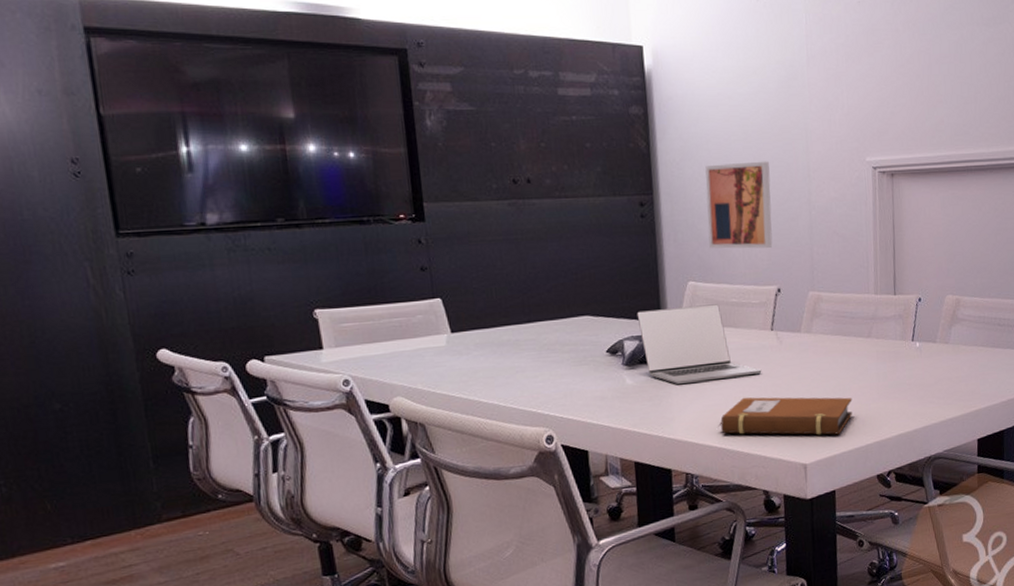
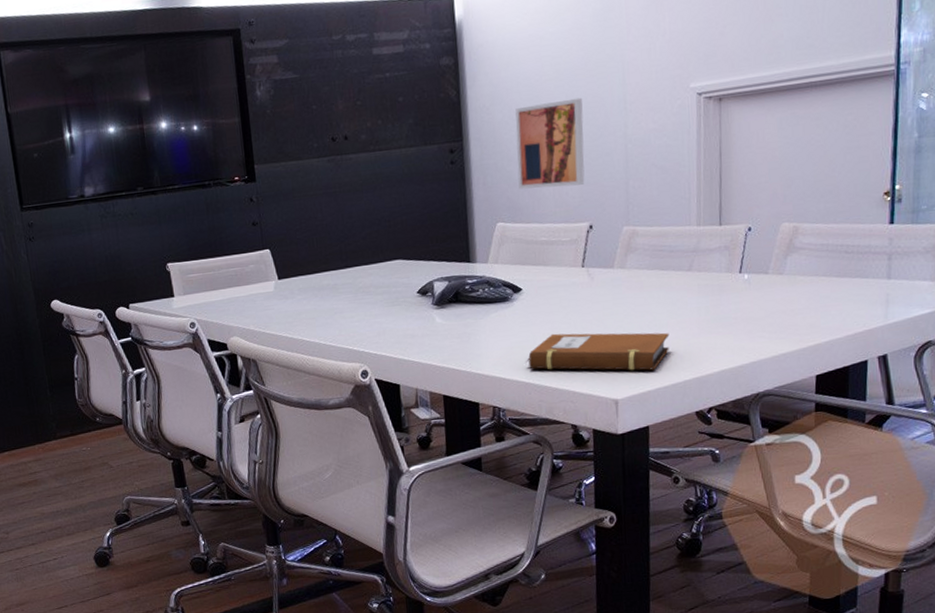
laptop: present [637,304,762,385] -> none [446,243,572,323]

